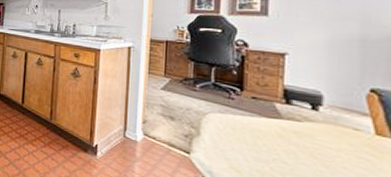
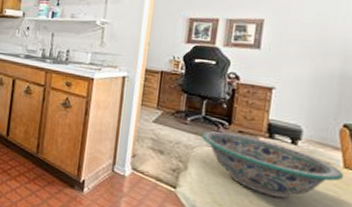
decorative bowl: none [212,97,377,166] -> present [201,131,344,198]

